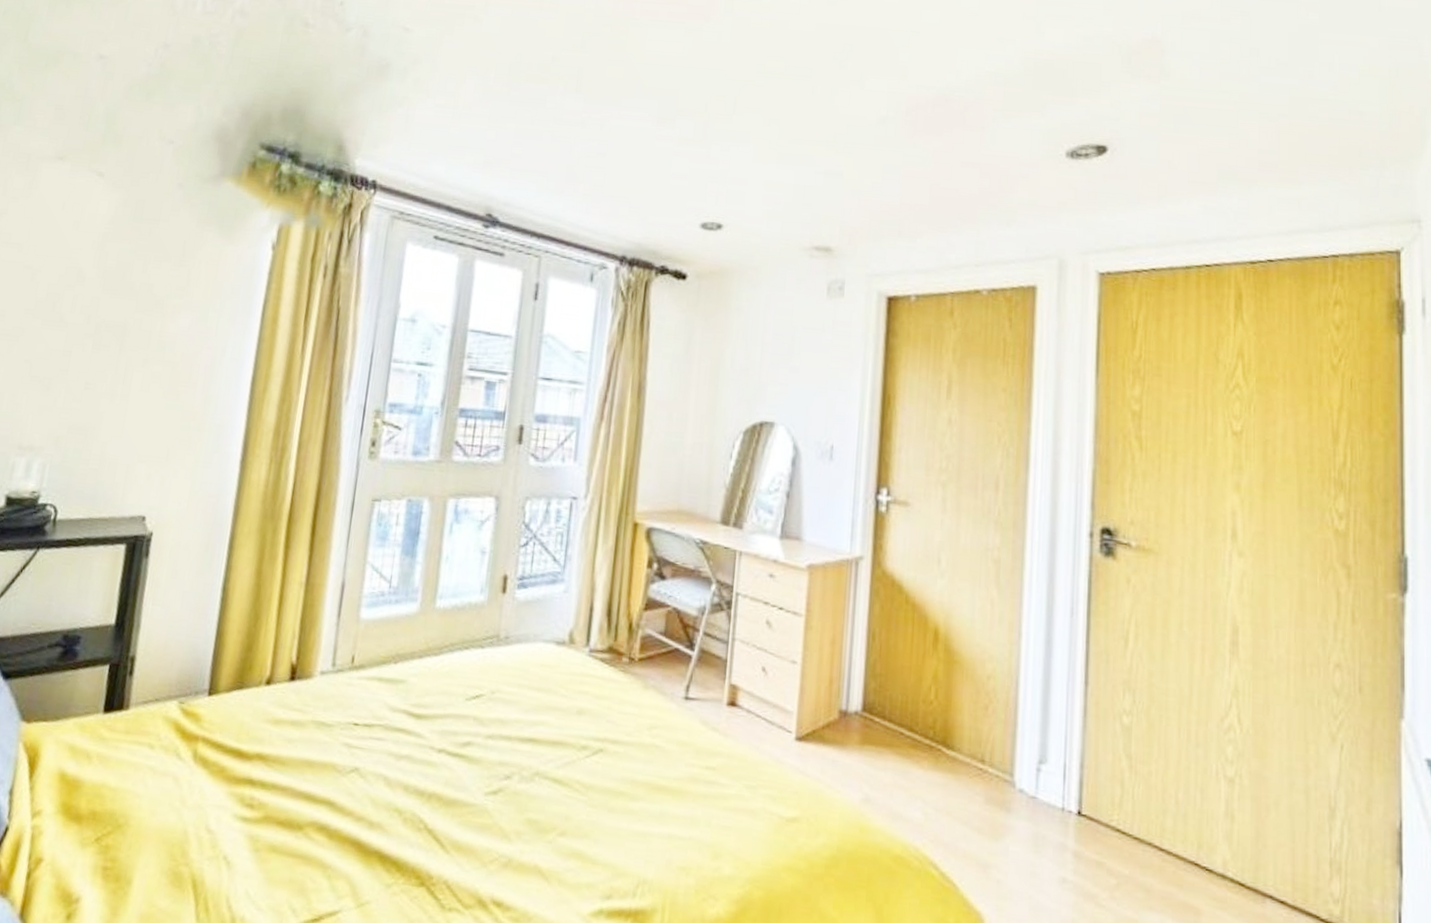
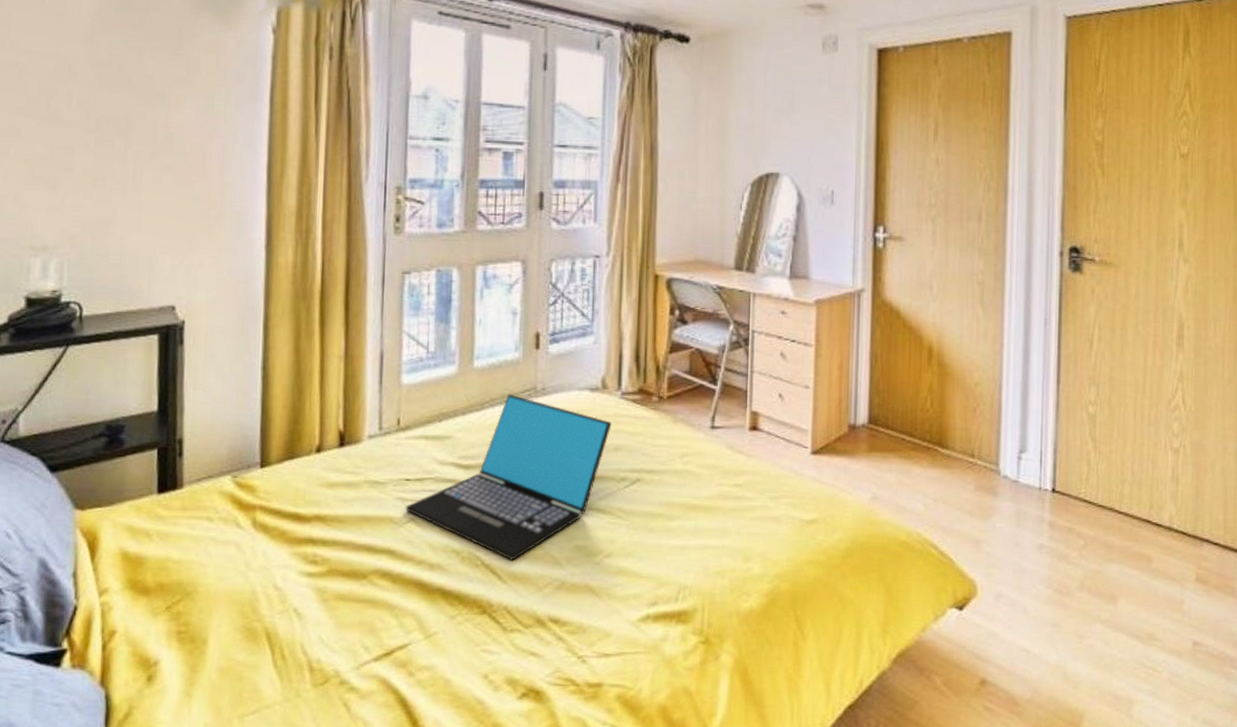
laptop: none [350,639,577,828] -> present [405,394,612,561]

